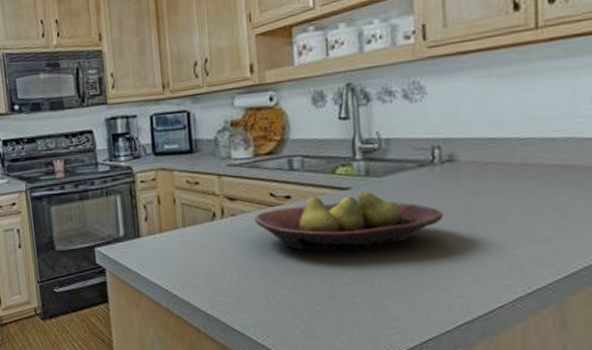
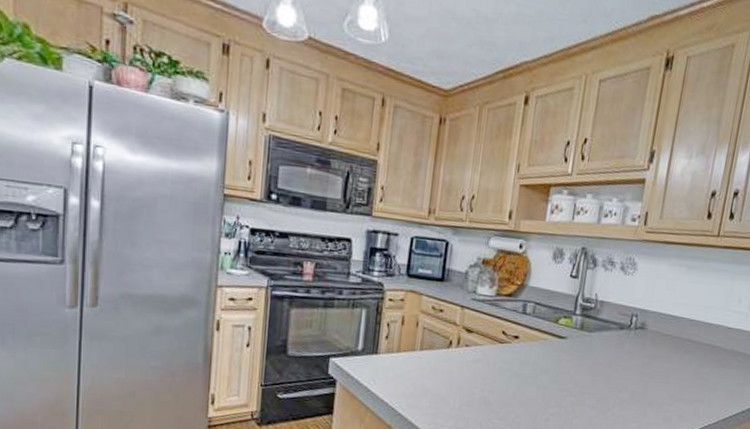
fruit bowl: present [255,192,444,251] -> none [485,339,629,391]

